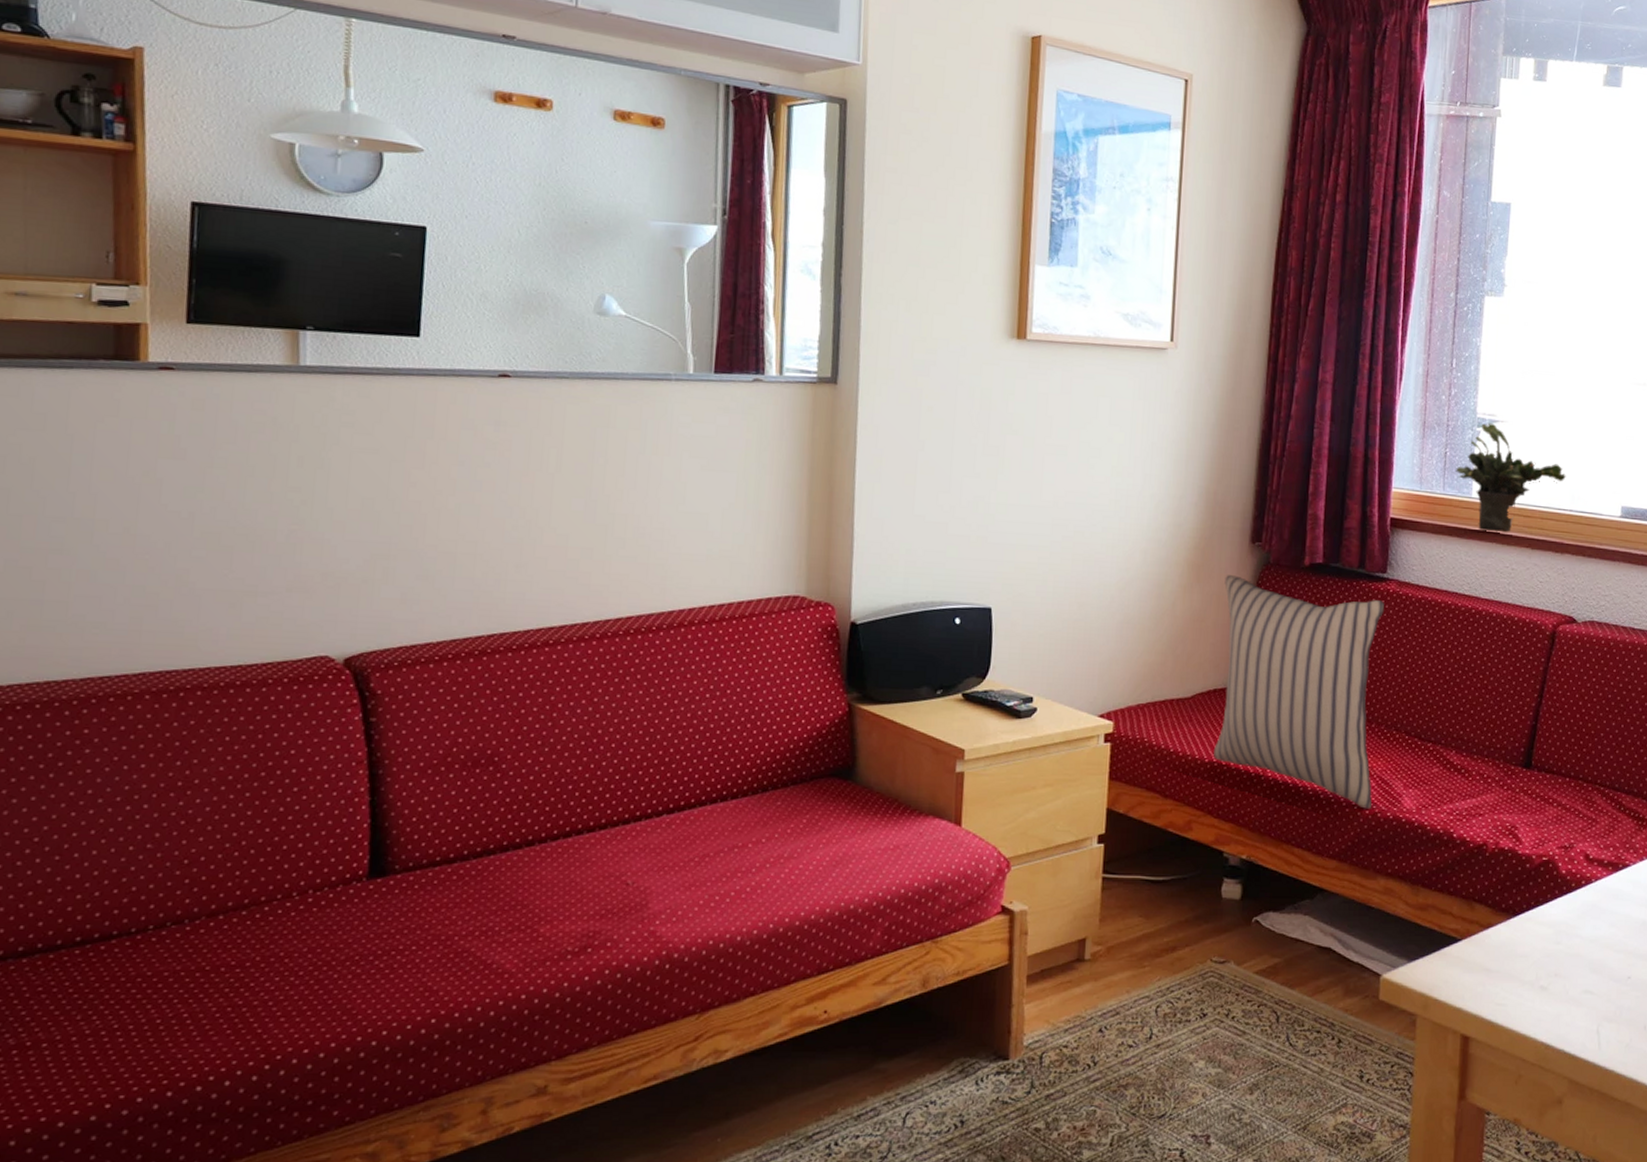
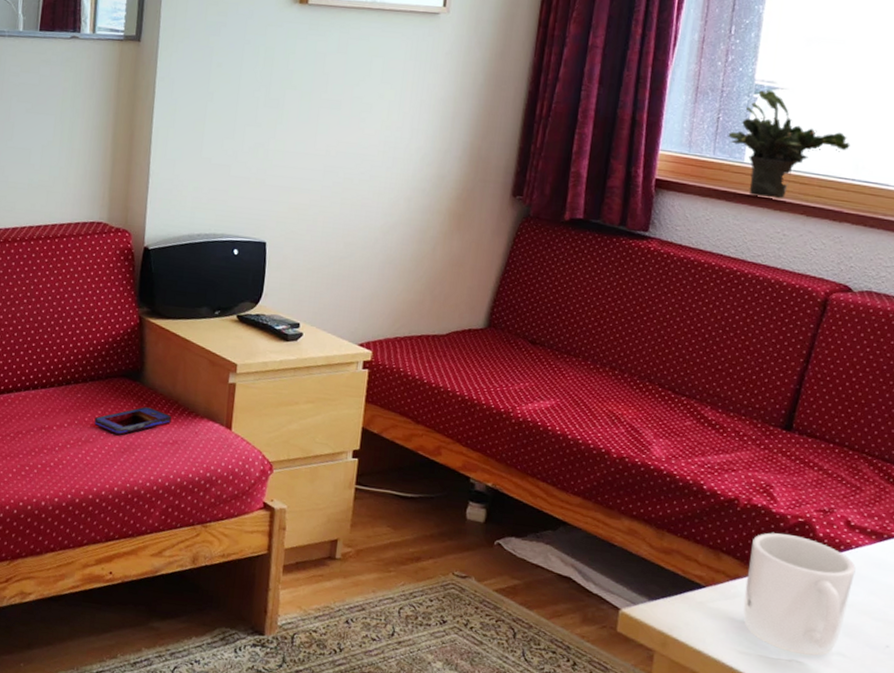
mobile phone: none [798,809,891,845] -> present [94,406,171,435]
pillow: present [1214,575,1384,809] -> none [465,225,644,454]
mug: none [1497,874,1597,998] -> present [742,532,856,656]

